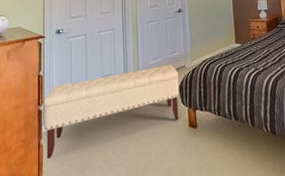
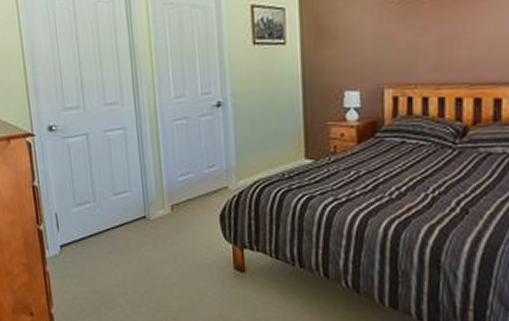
bench: present [43,65,180,160] -> none [43,184,221,290]

